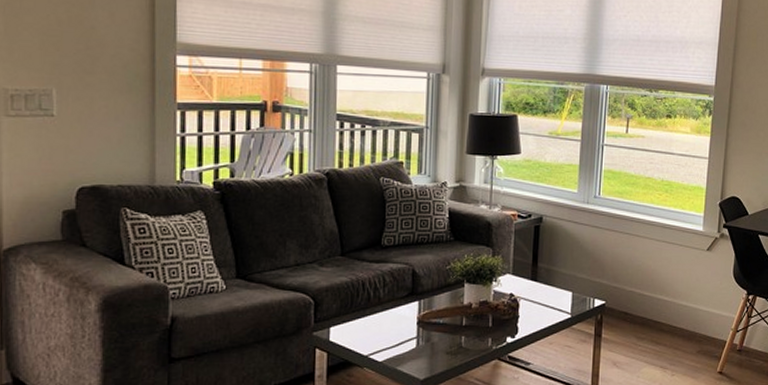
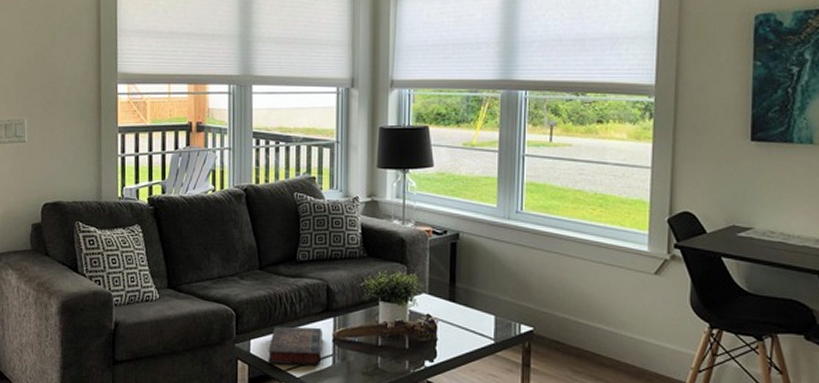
book: none [349,311,407,350] -> present [268,326,322,366]

